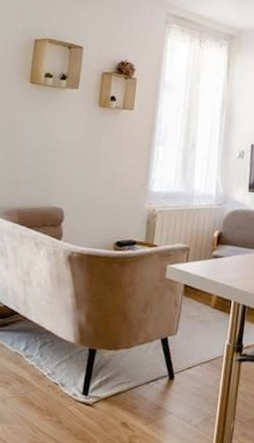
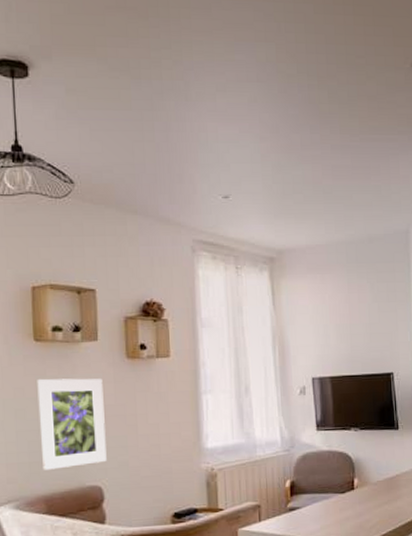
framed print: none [21,114,77,190] -> present [37,378,107,470]

